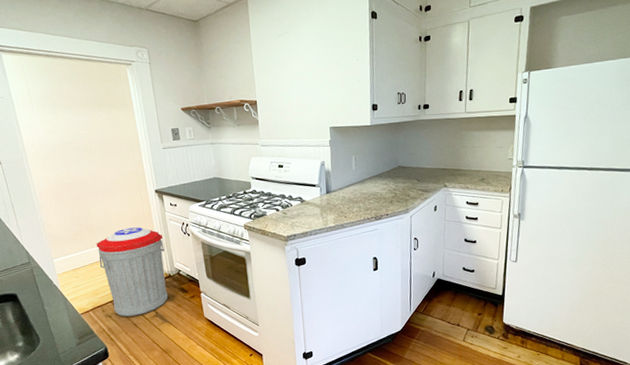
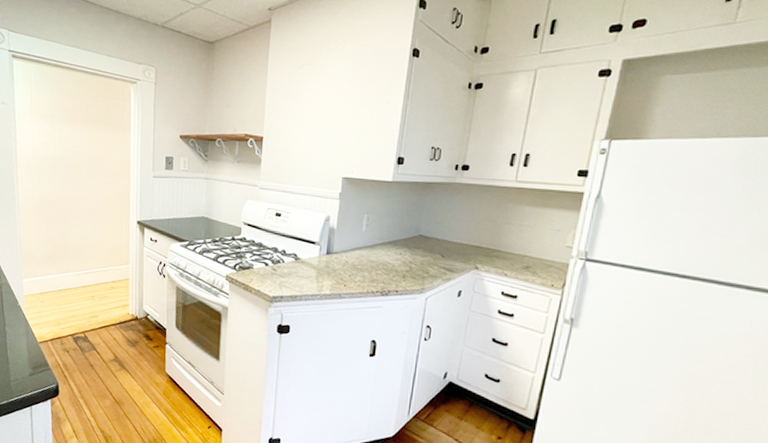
trash can: present [96,227,168,317] -> none [67,257,137,356]

